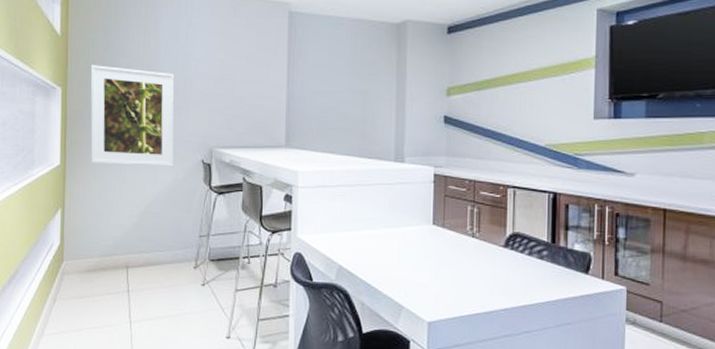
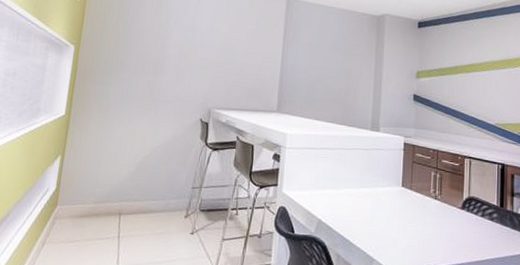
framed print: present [90,65,175,167] -> none [95,28,182,123]

